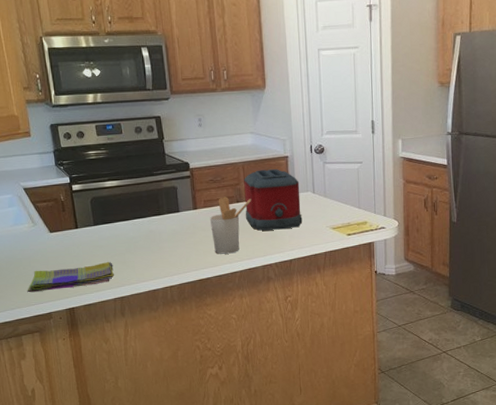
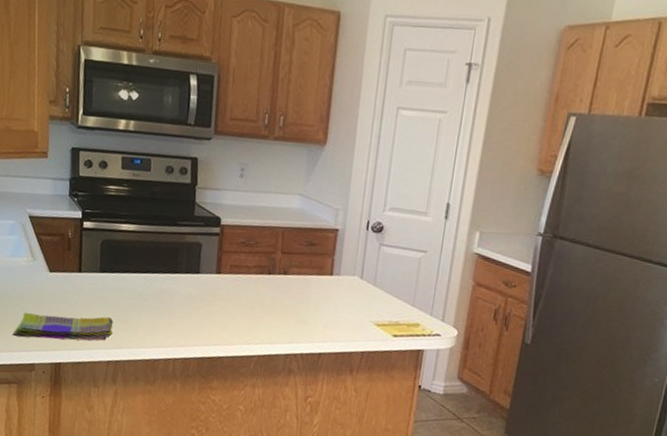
utensil holder: present [209,197,252,254] -> none [232,264,286,334]
toaster: present [244,169,303,231] -> none [275,240,347,316]

